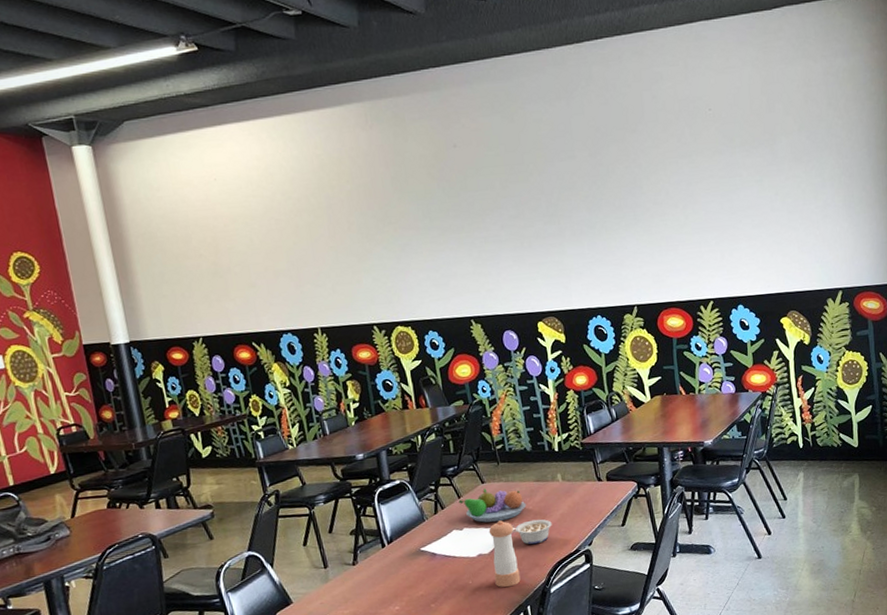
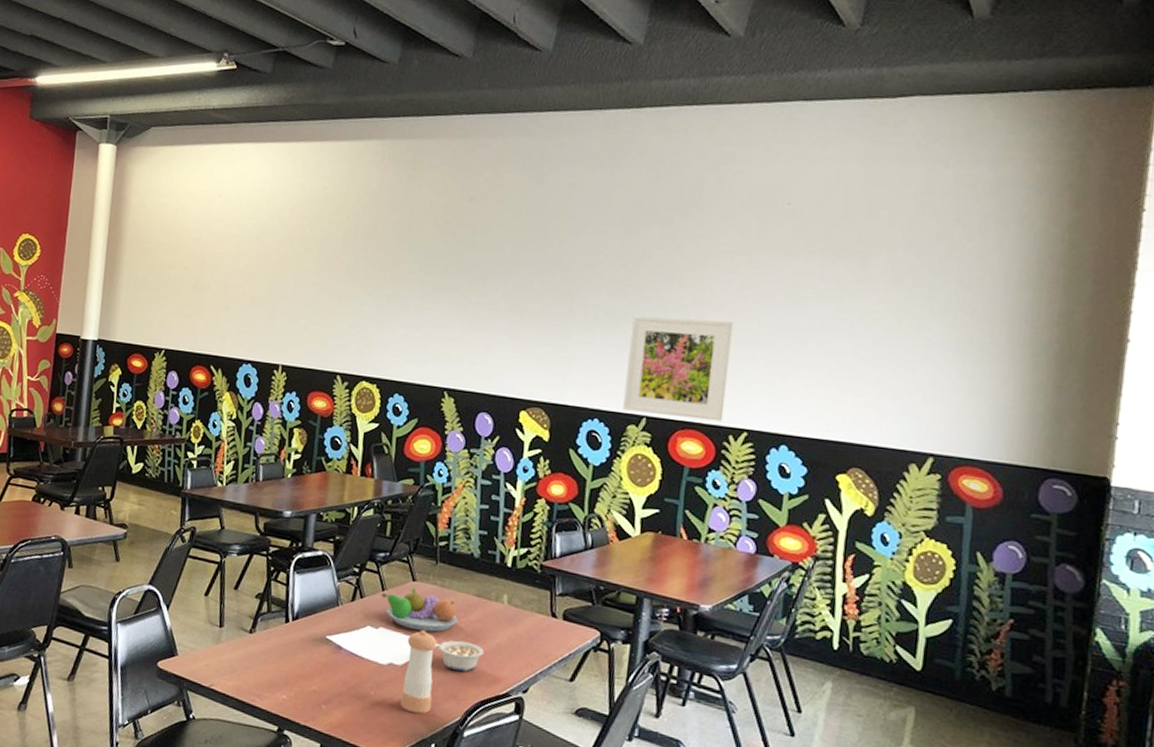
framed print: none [610,214,694,303] -> present [623,315,733,422]

